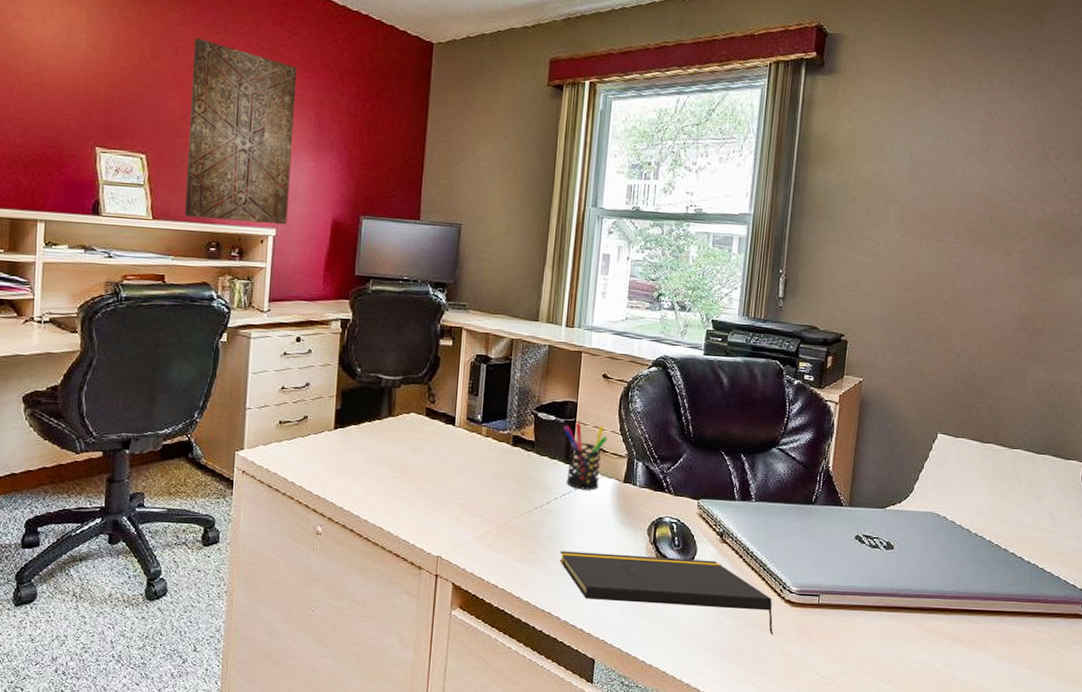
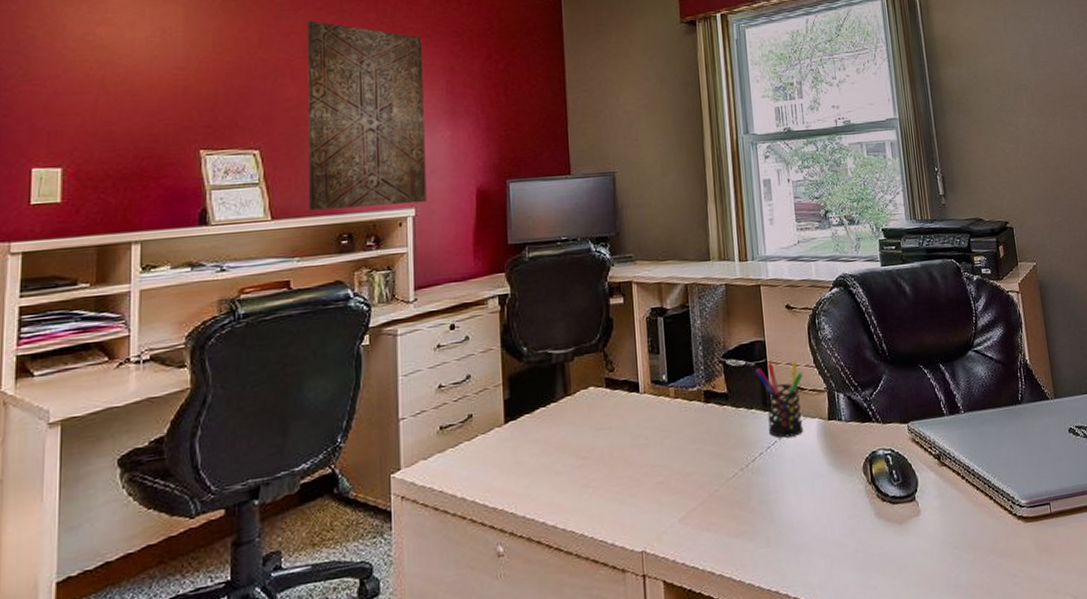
notepad: present [560,551,774,635] -> none [775,488,1015,565]

